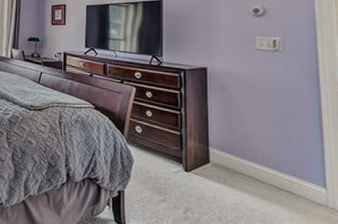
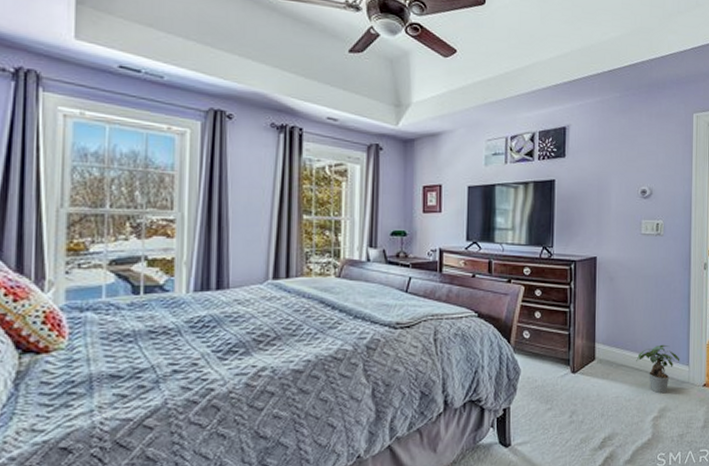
potted plant: none [257,159,314,212] -> present [636,344,680,394]

